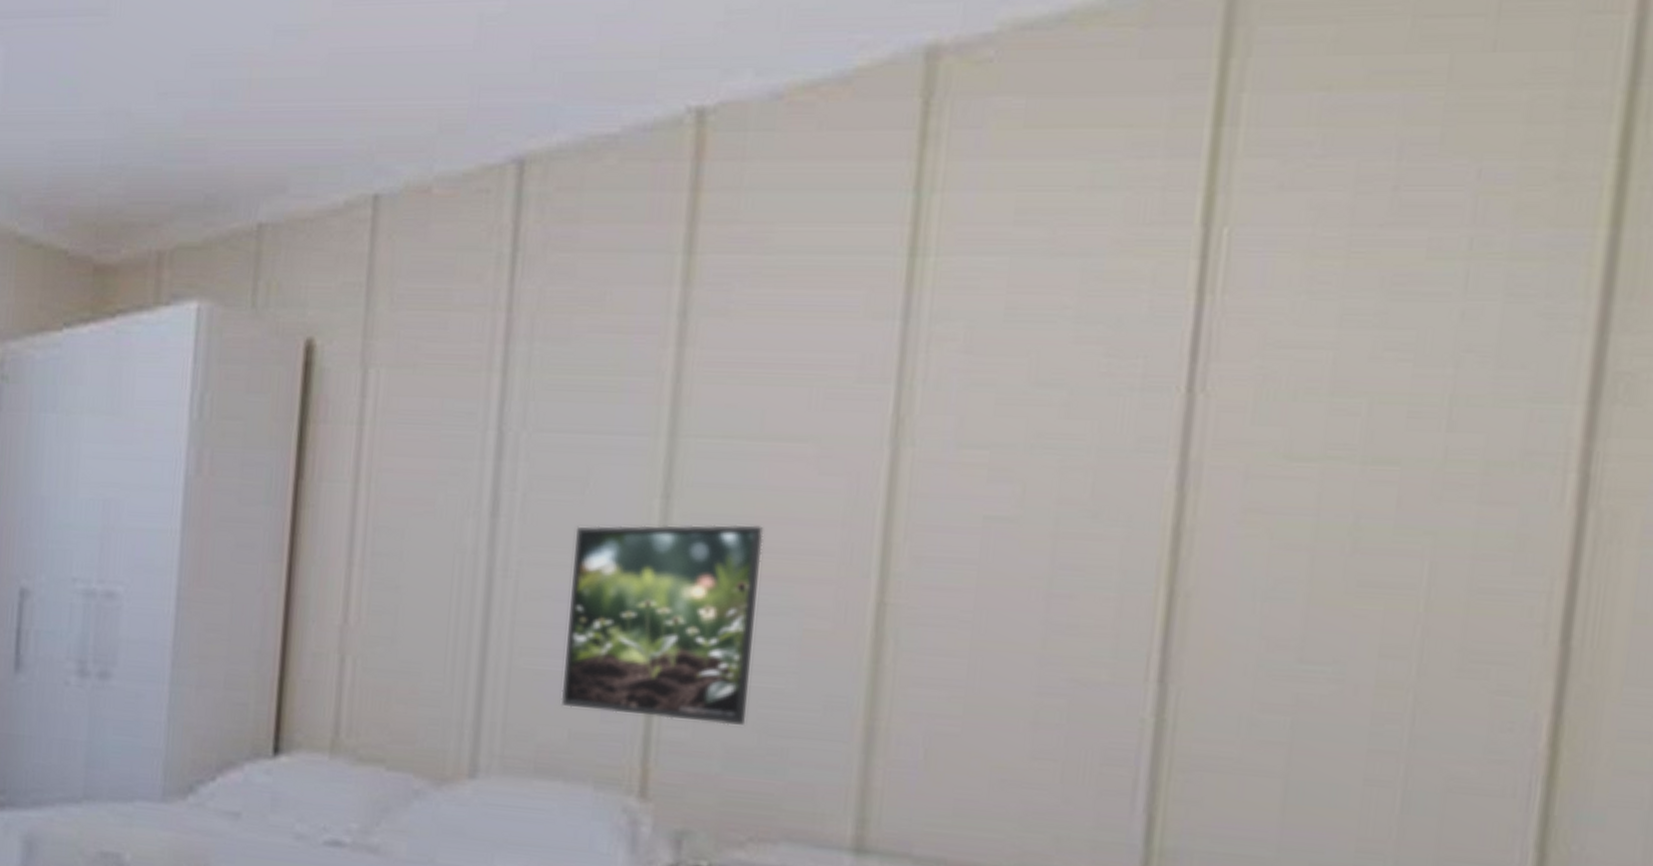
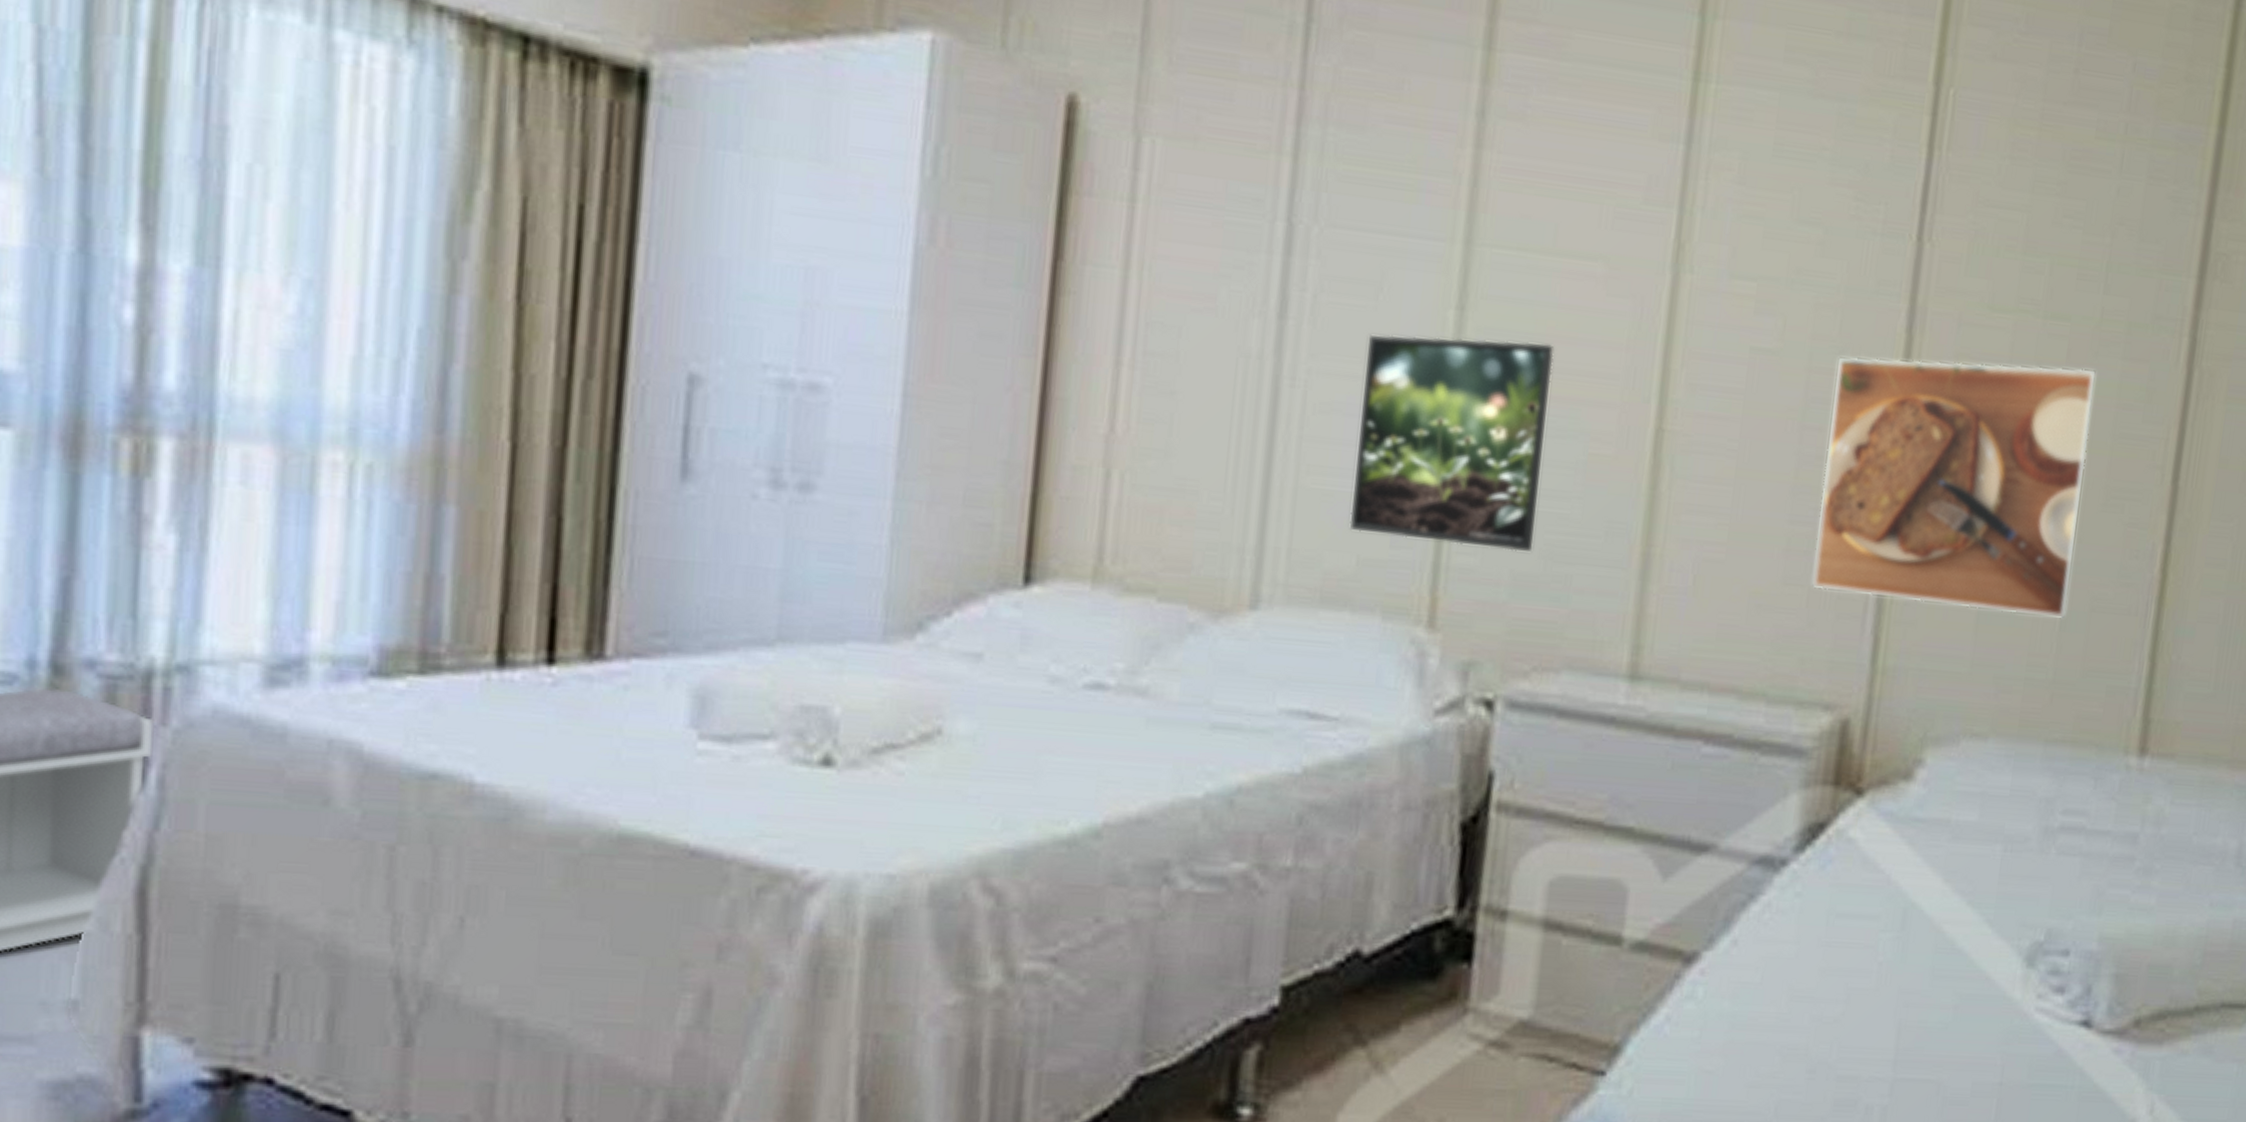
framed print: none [1065,516,1441,800] -> present [1811,356,2097,619]

